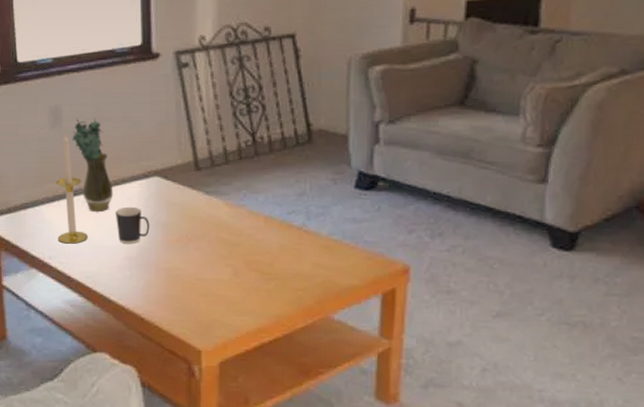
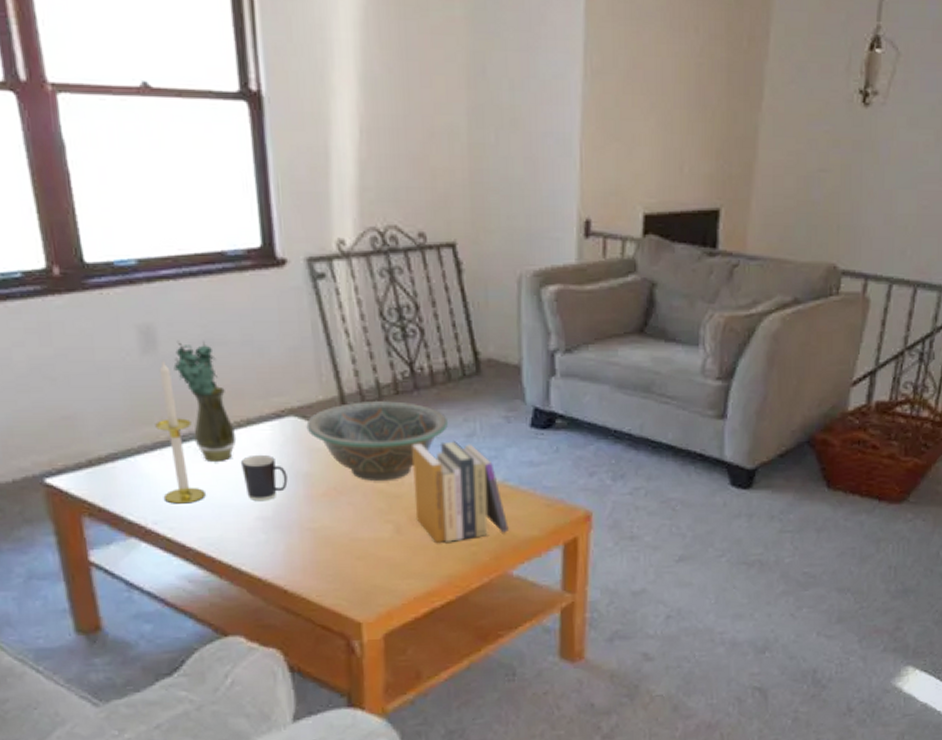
decorative bowl: none [167,164,282,231] -> present [306,400,448,481]
books: none [251,199,332,286] -> present [412,441,509,542]

